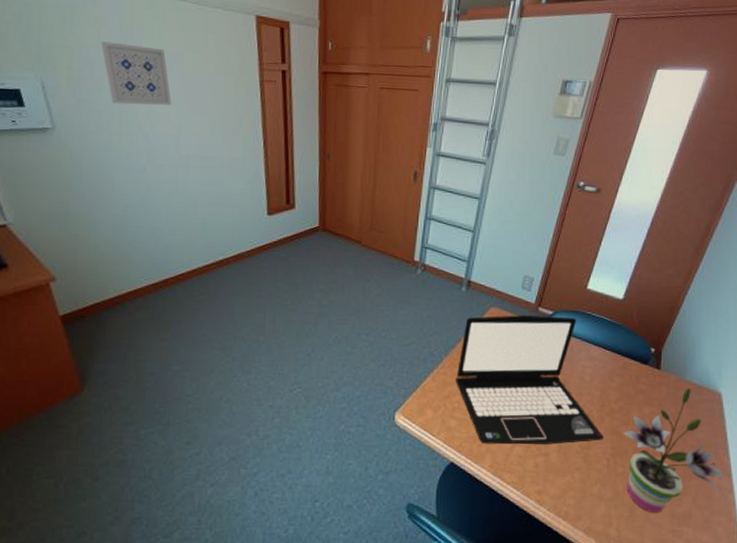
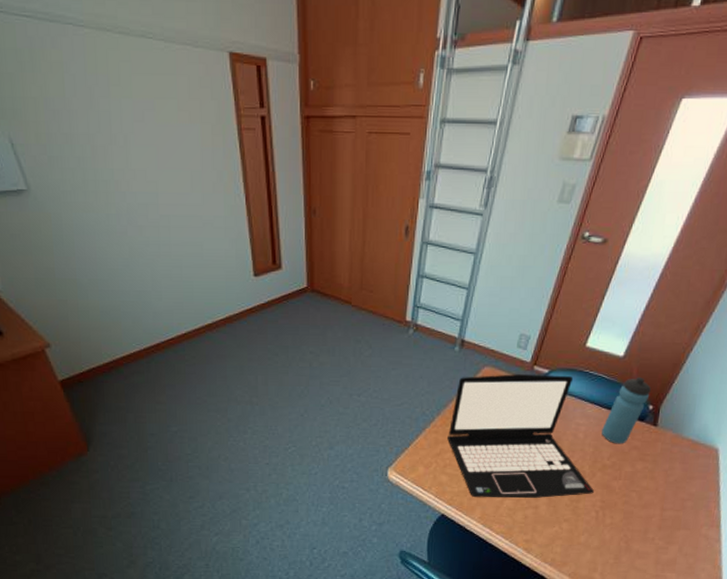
wall art: present [100,41,171,105] -> none [65,90,146,161]
water bottle: none [607,319,651,388] -> present [601,376,651,444]
potted plant: present [623,388,725,513] -> none [613,444,714,560]

